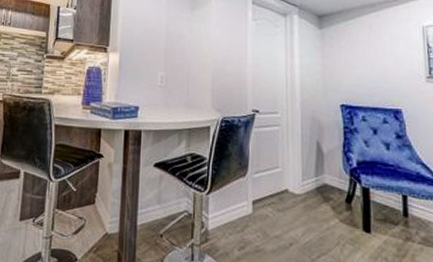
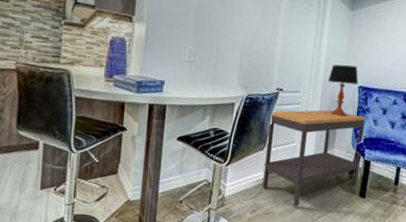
console table: none [248,131,358,243] -> present [262,110,365,206]
table lamp: none [306,83,340,138] -> present [328,64,359,117]

